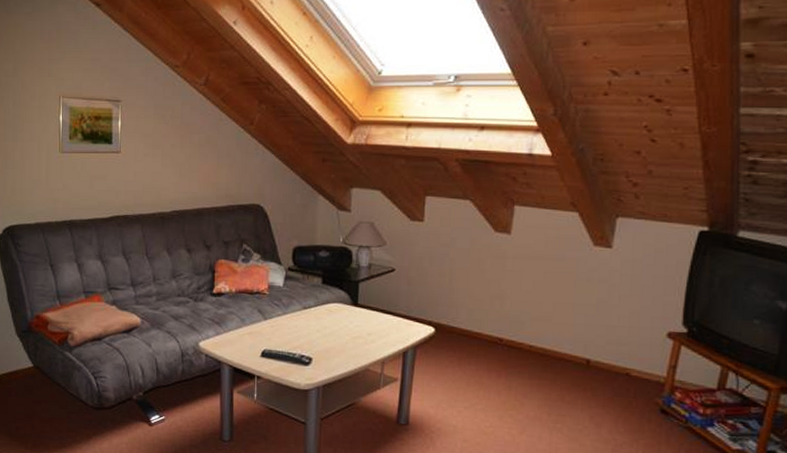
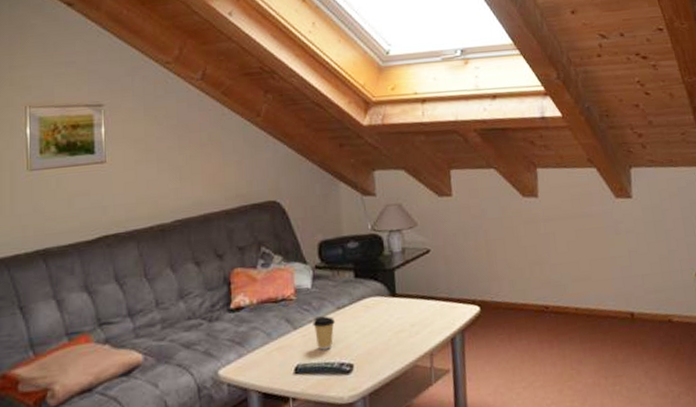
coffee cup: none [281,312,300,342] -> present [313,316,335,350]

